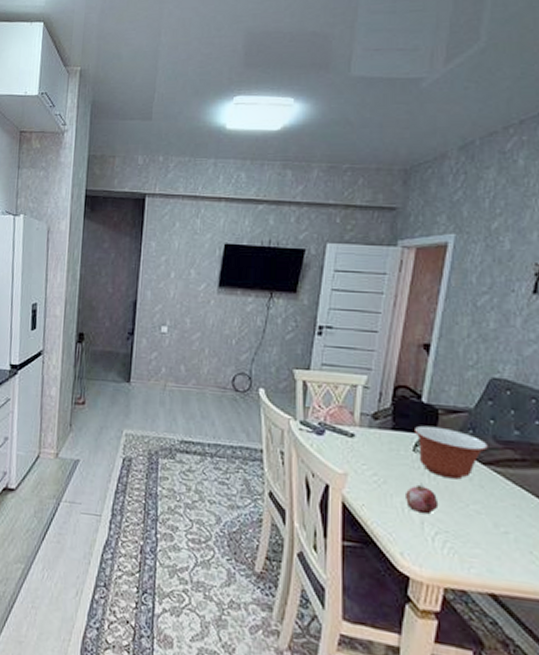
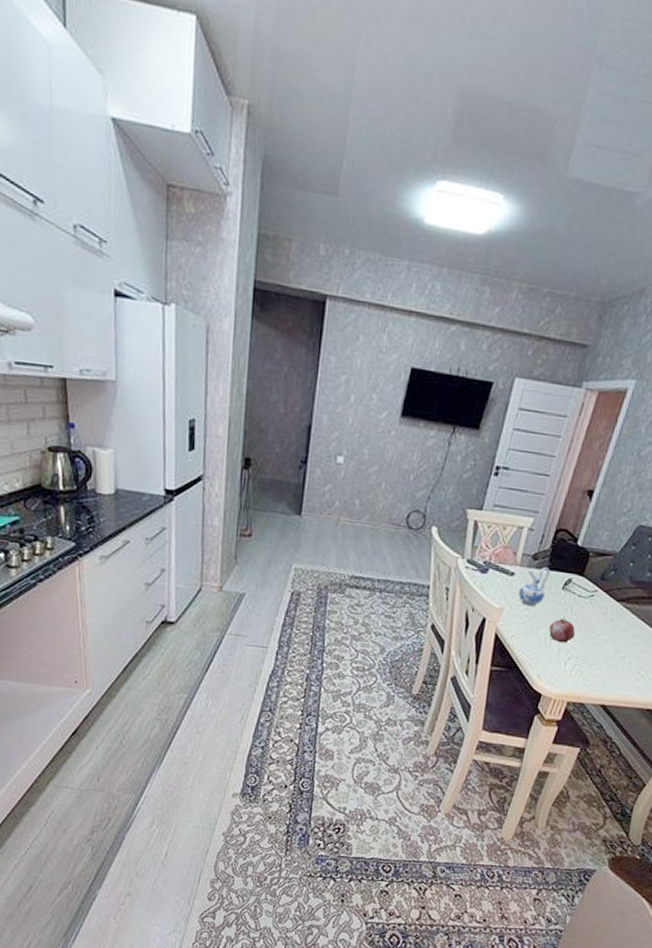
ceramic pitcher: none [363,427,395,471] -> present [518,567,550,606]
mixing bowl: present [415,425,488,480] -> none [566,566,624,614]

